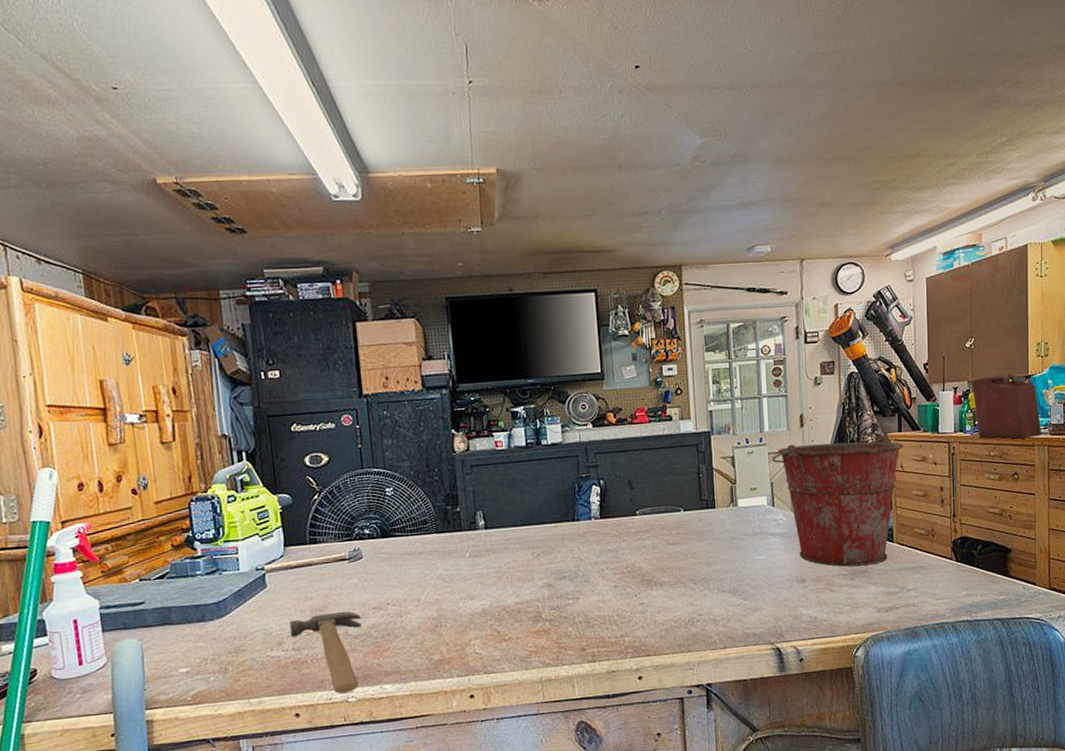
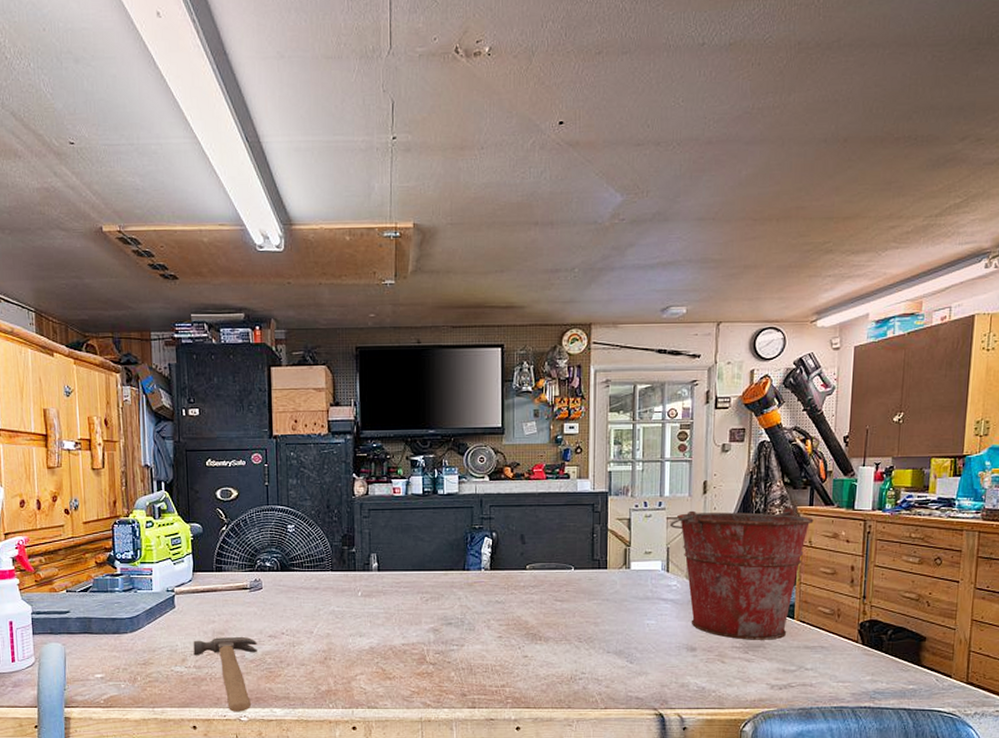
jerry can: present [971,373,1042,440] -> none [896,452,974,523]

